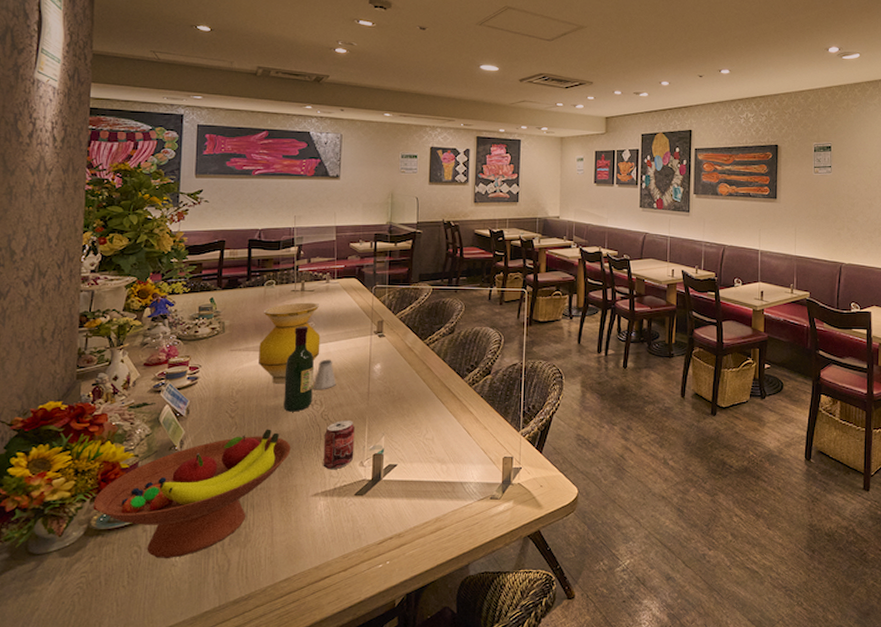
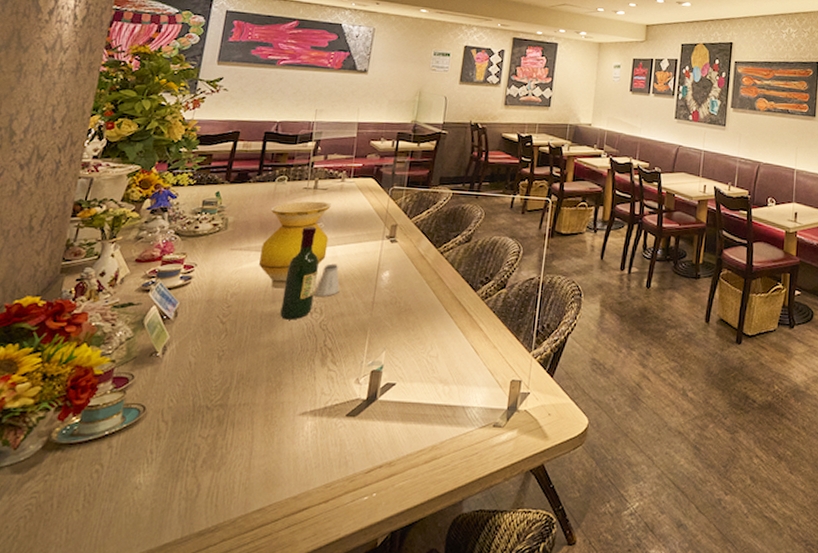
fruit bowl: present [93,429,291,558] -> none [57,337,283,480]
beverage can: present [323,421,355,470] -> none [315,332,355,387]

